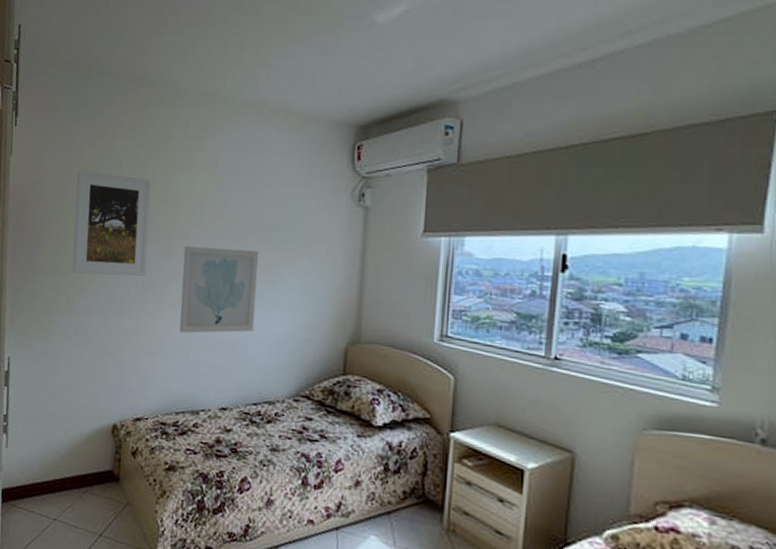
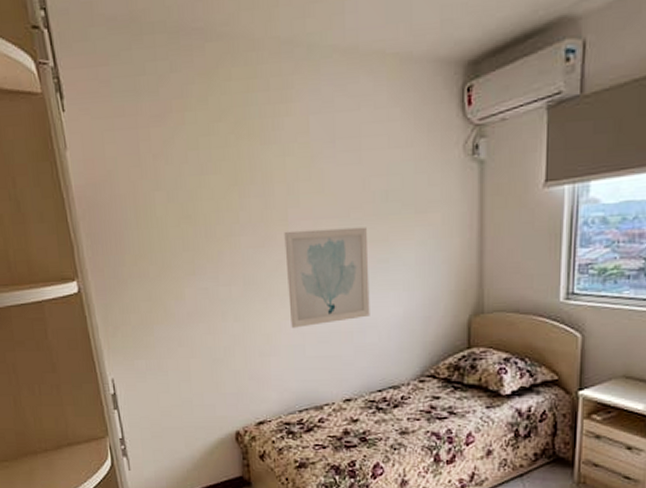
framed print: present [72,170,152,276] -> none [148,157,247,280]

